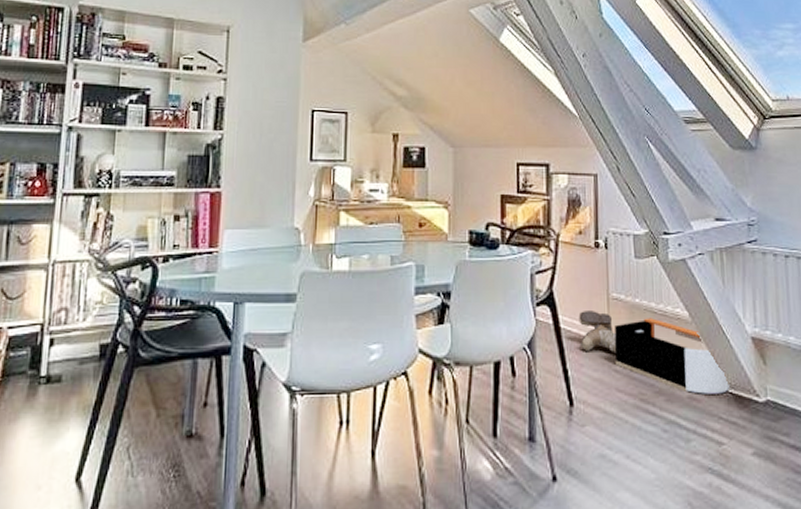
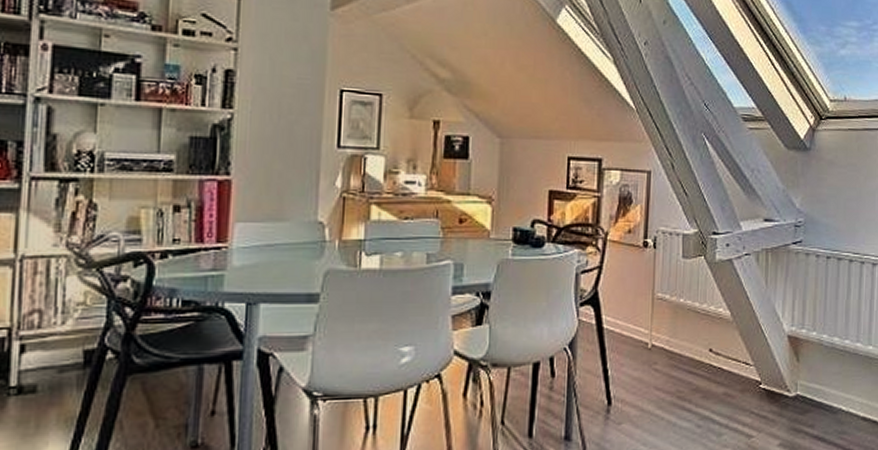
boots: present [578,311,617,354] -> none [622,311,659,353]
storage bin: present [614,318,729,394] -> none [655,317,763,391]

